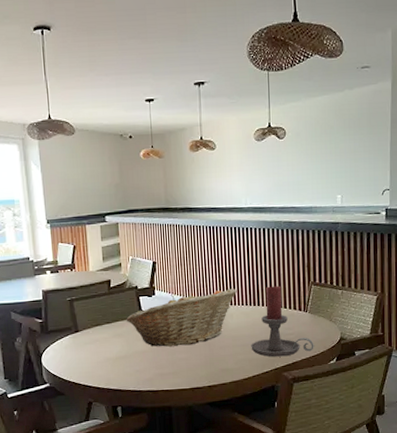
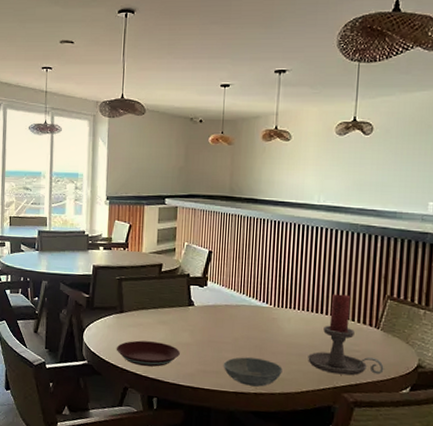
plate: none [75,354,137,379] -> present [116,340,180,367]
fruit basket: present [126,288,237,347] -> none [173,288,298,345]
bowl: none [178,354,231,381] -> present [223,357,283,387]

